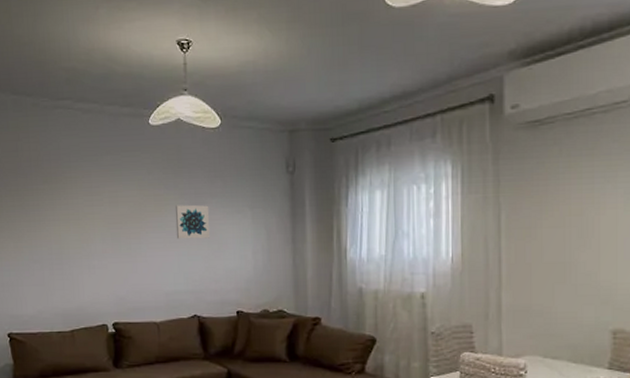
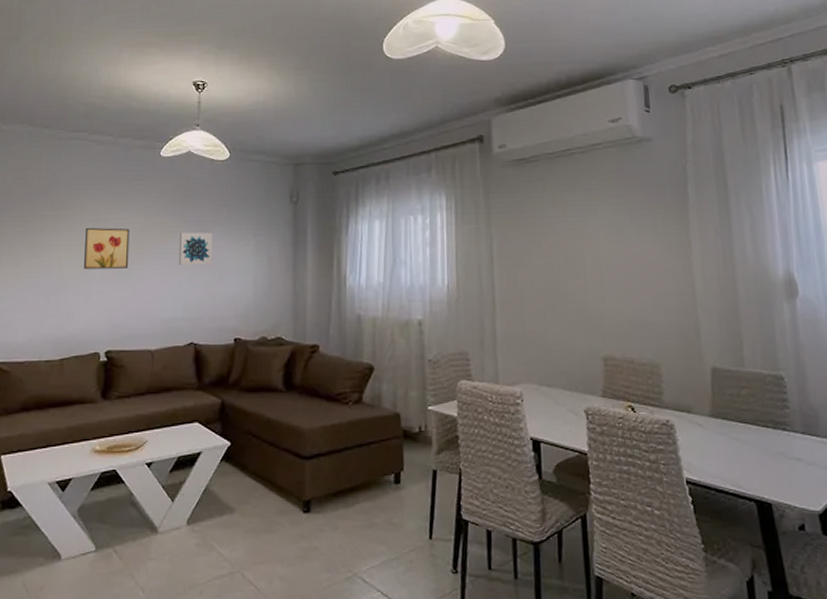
wall art: none [81,201,127,244] -> present [83,228,130,270]

